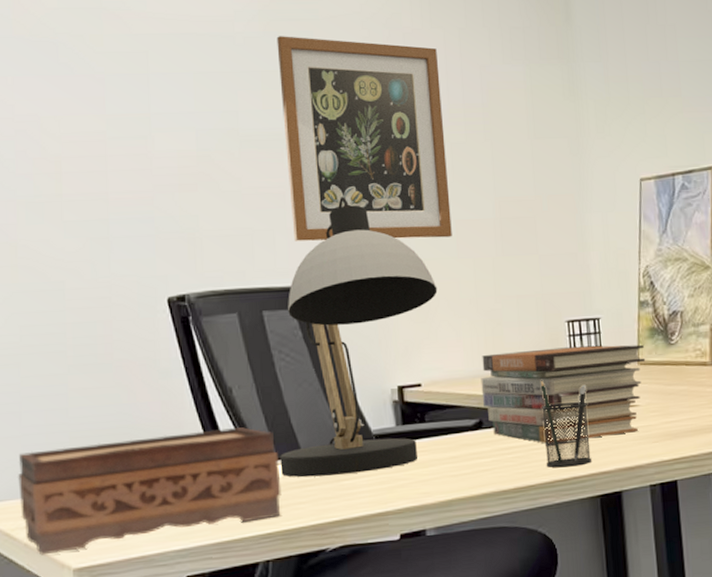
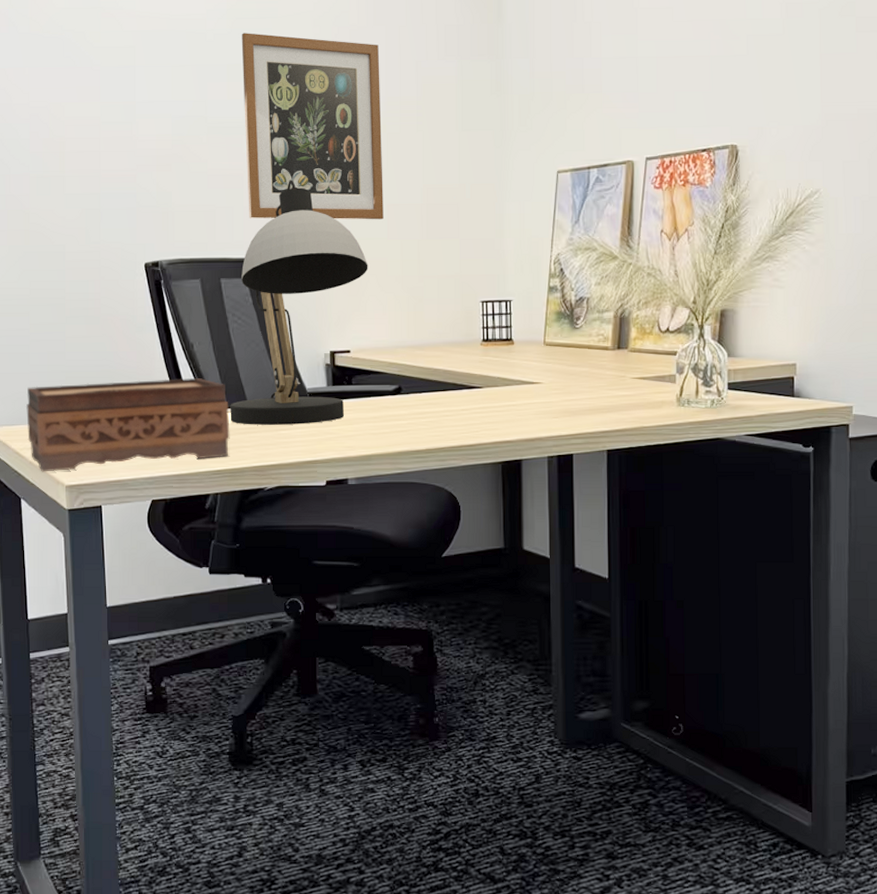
book stack: present [481,344,646,443] -> none [402,325,551,412]
pencil holder: present [540,380,591,468] -> none [454,354,496,434]

